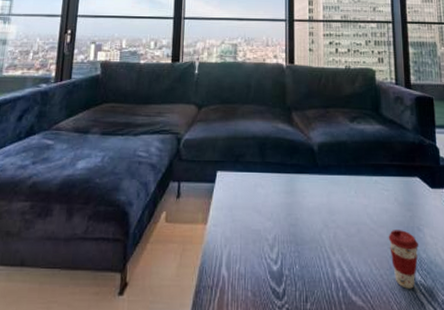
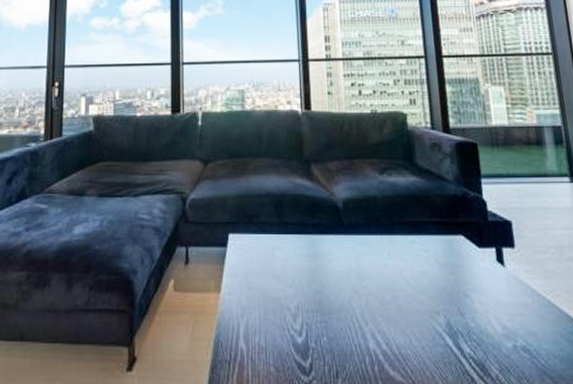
coffee cup: present [388,230,418,289] -> none [429,296,466,362]

